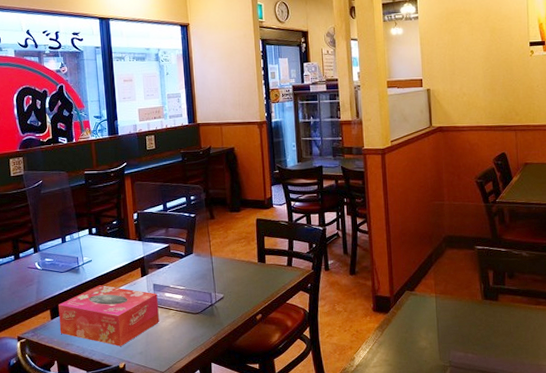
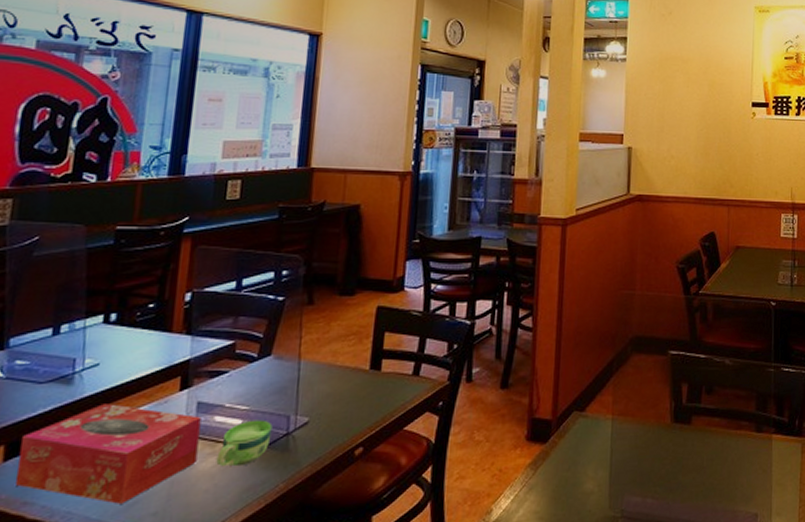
cup: none [171,295,202,325] -> present [216,419,273,467]

